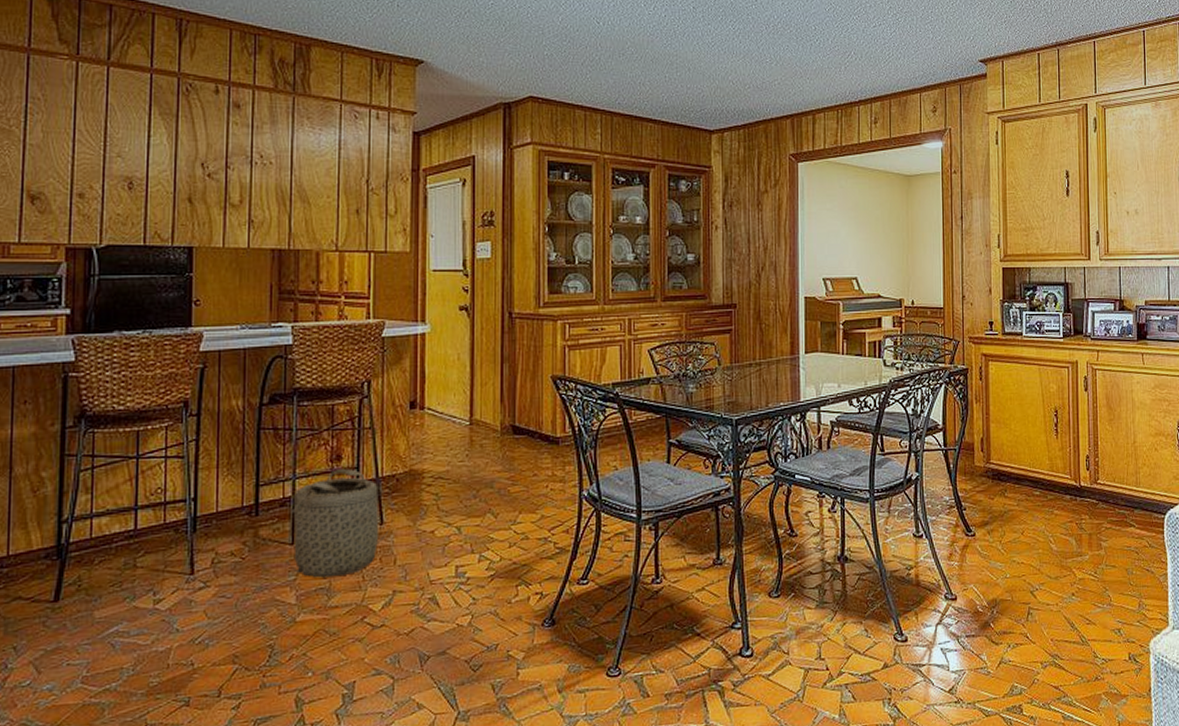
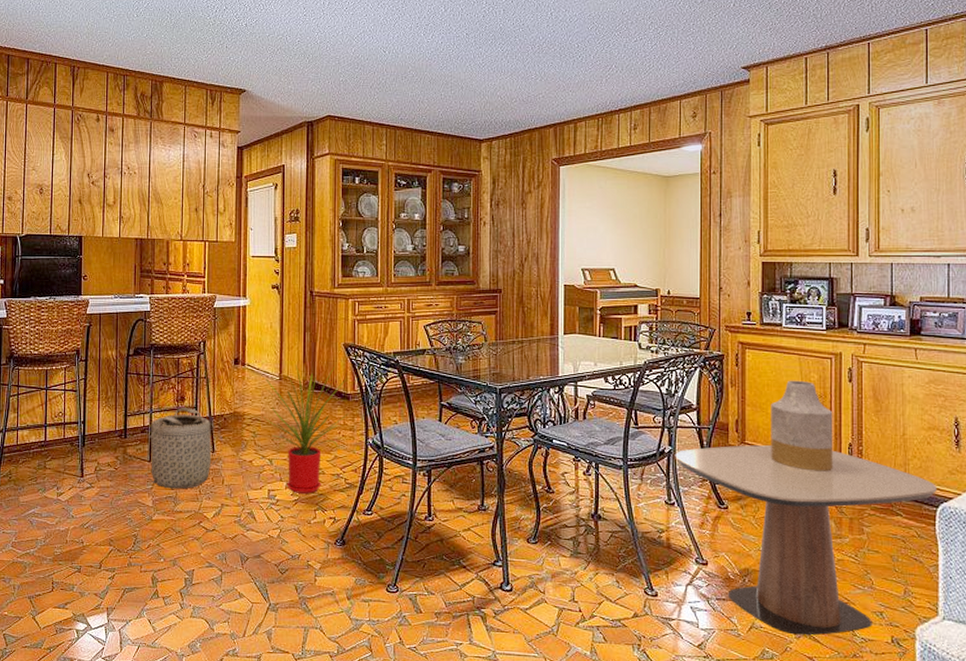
house plant: none [449,405,558,567] -> present [263,365,349,494]
side table: none [922,463,1164,665] -> present [675,445,937,635]
vase: none [1014,392,1073,488] -> present [771,380,833,472]

